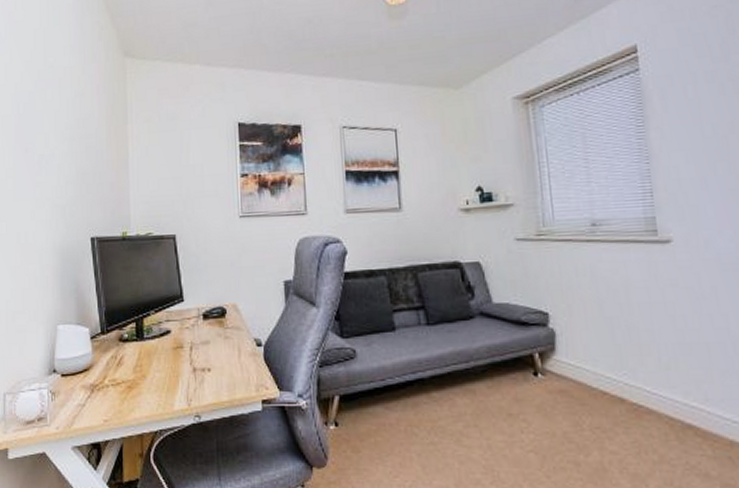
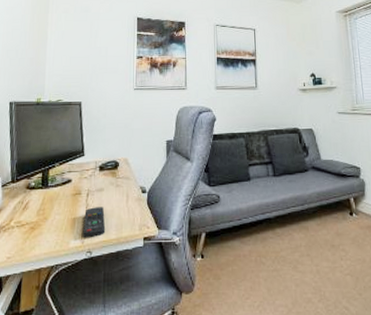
remote control: none [188,363,216,400] -> present [82,207,106,238]

